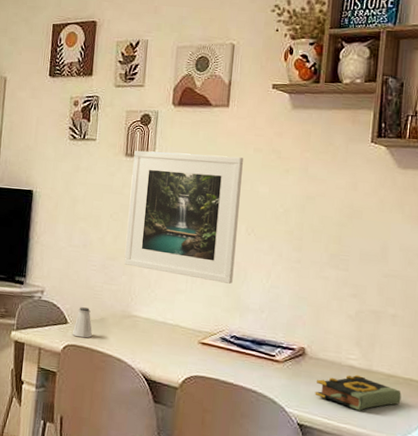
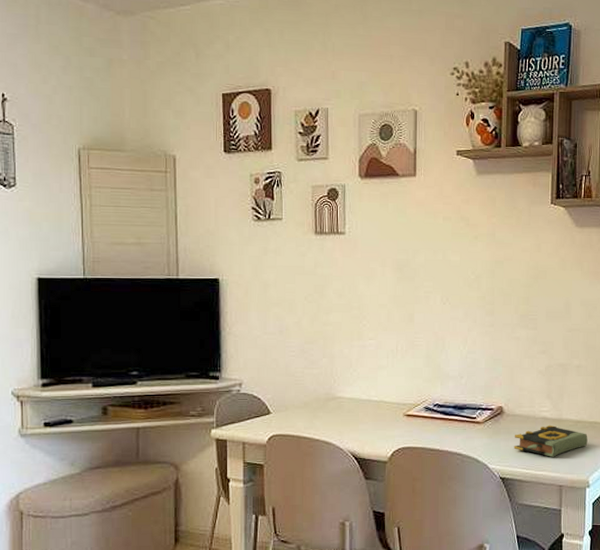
saltshaker: present [72,307,93,338] -> none [276,395,298,426]
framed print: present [124,150,243,284] -> none [323,226,434,354]

